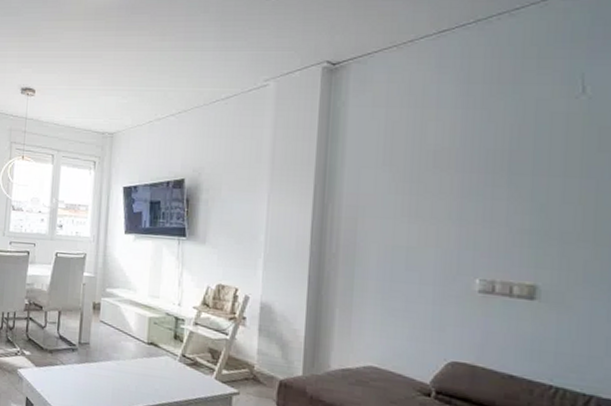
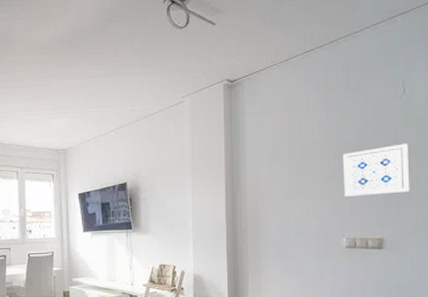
wall art: none [482,160,584,227] -> present [342,143,410,197]

